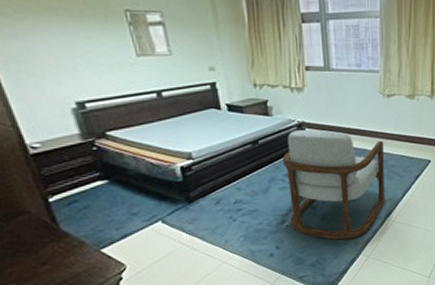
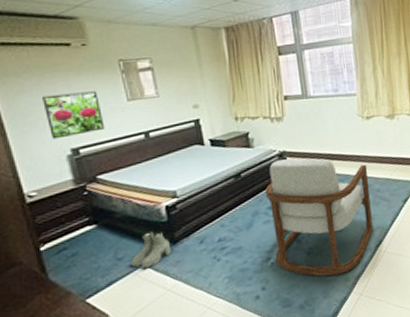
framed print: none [38,42,113,90] -> present [42,91,105,140]
boots: none [146,189,188,225] -> present [131,230,172,270]

